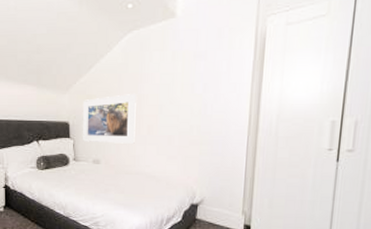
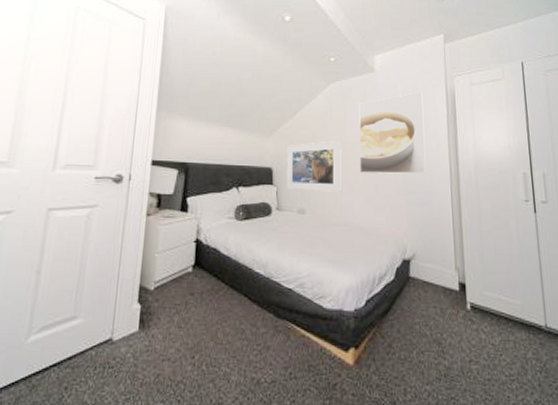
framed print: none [154,36,228,125] -> present [359,91,426,174]

